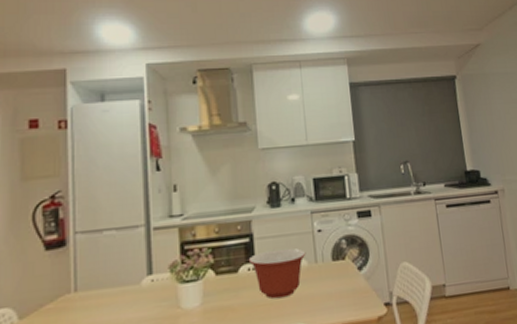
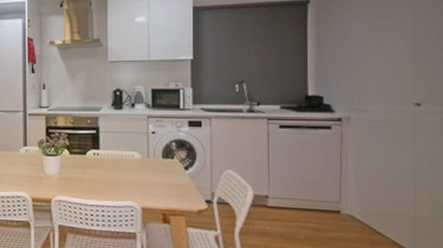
mixing bowl: present [248,248,306,299] -> none [94,142,141,180]

